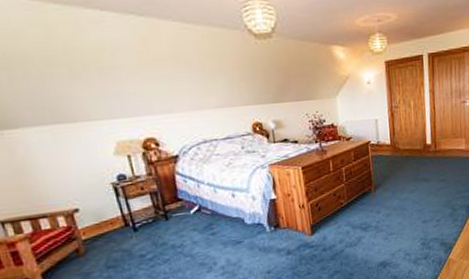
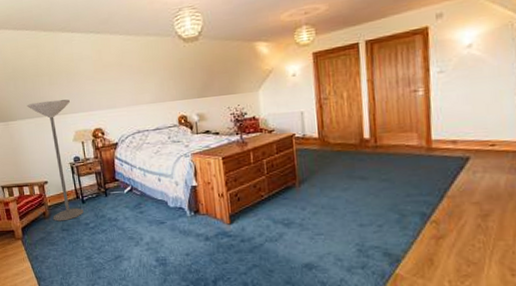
floor lamp: none [33,100,137,258] -> present [26,99,84,222]

